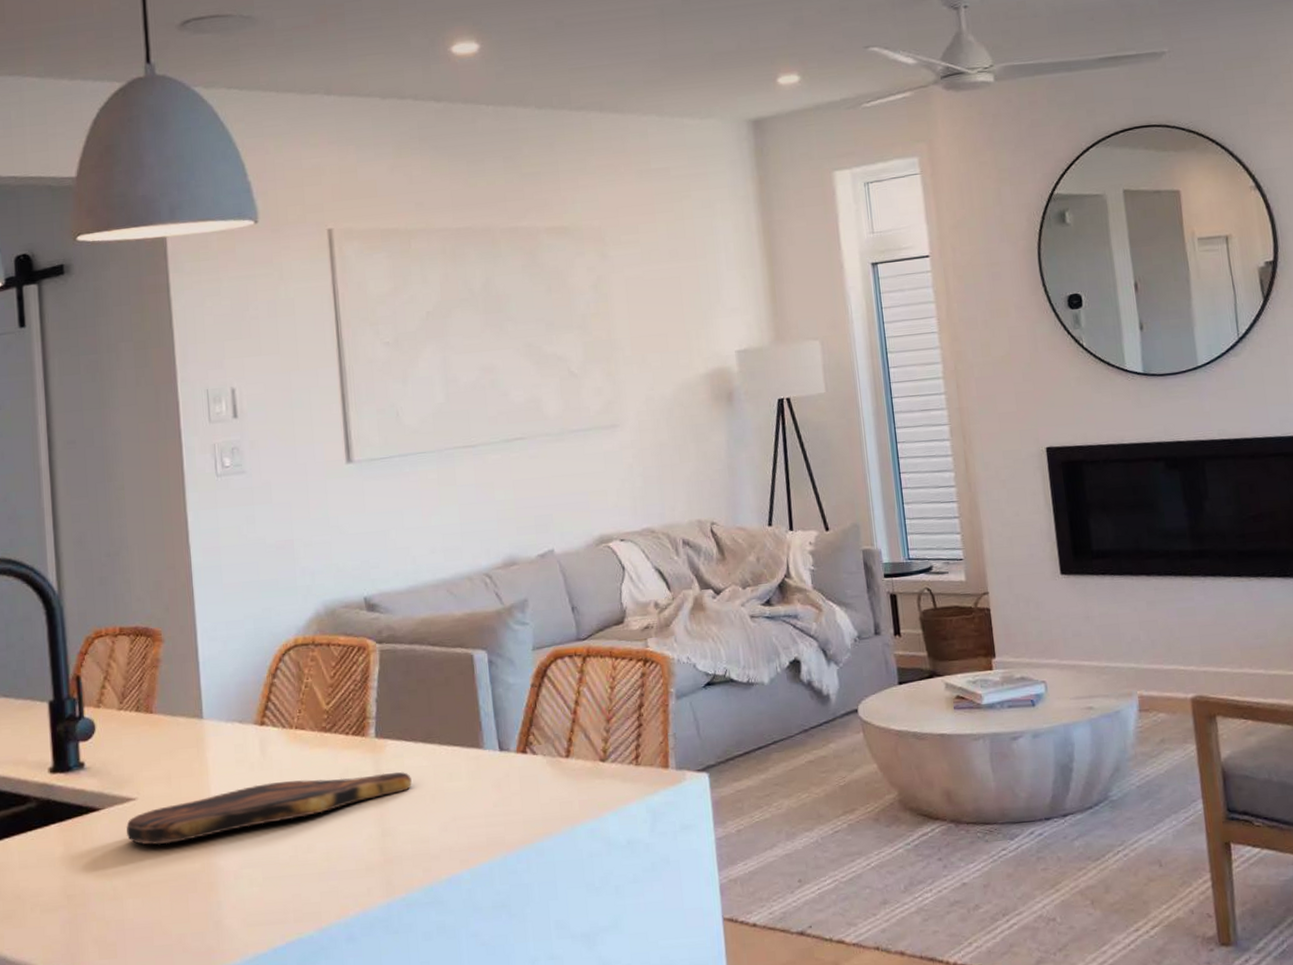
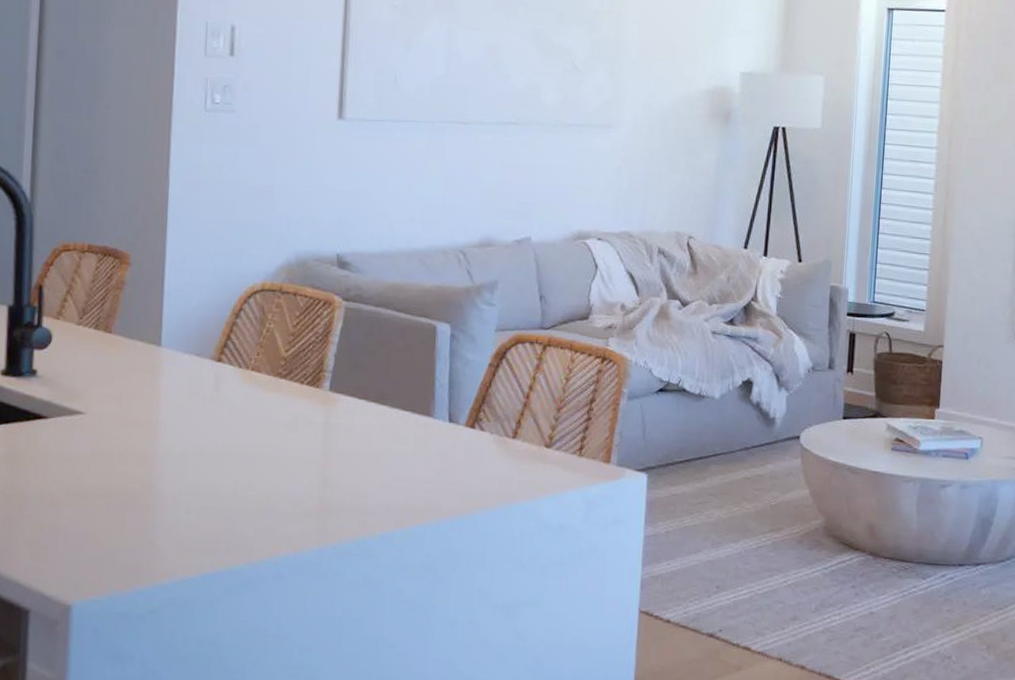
cutting board: present [126,771,412,845] -> none [70,417,359,461]

